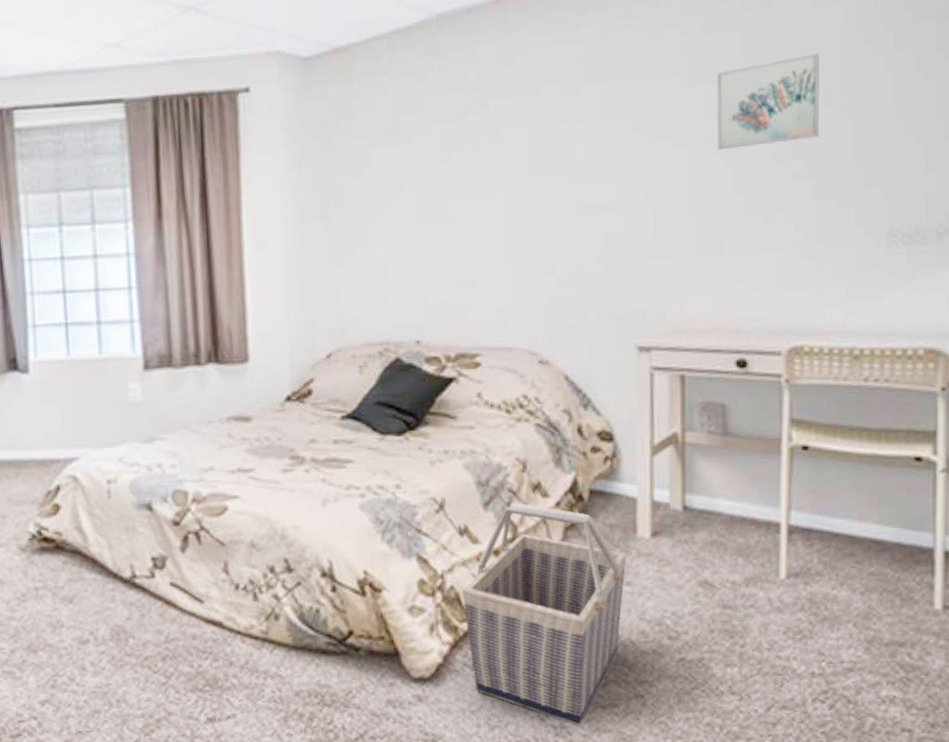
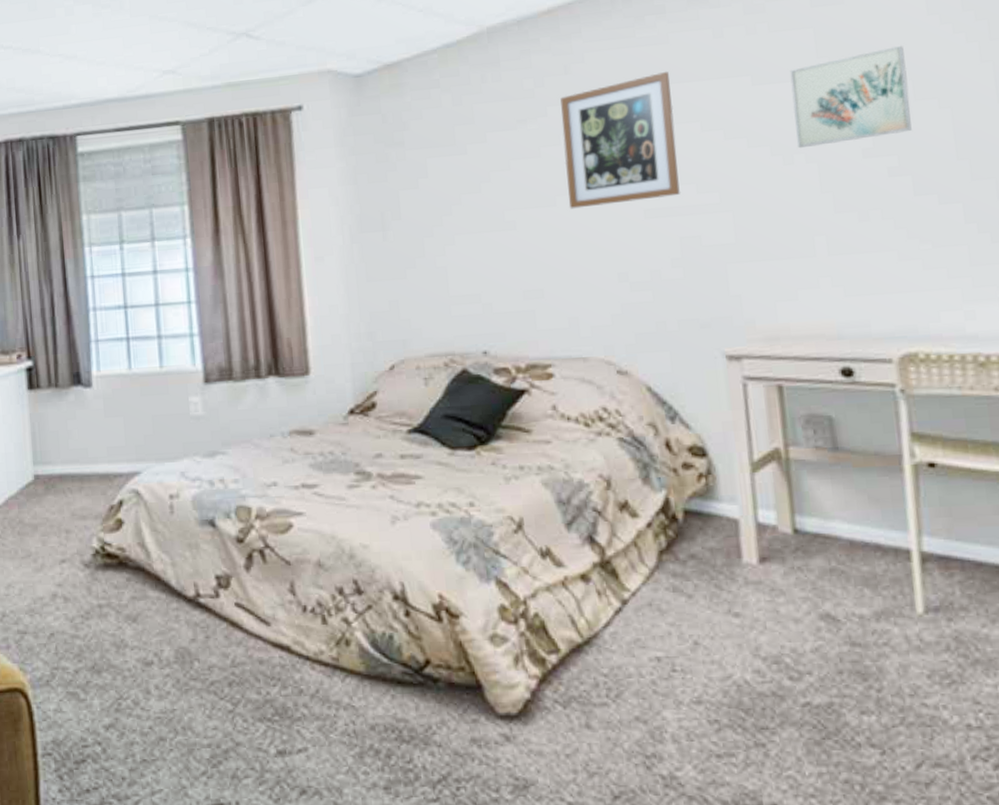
basket: present [462,502,627,726] -> none [548,522,733,777]
wall art: none [502,68,609,203] -> present [560,71,681,209]

